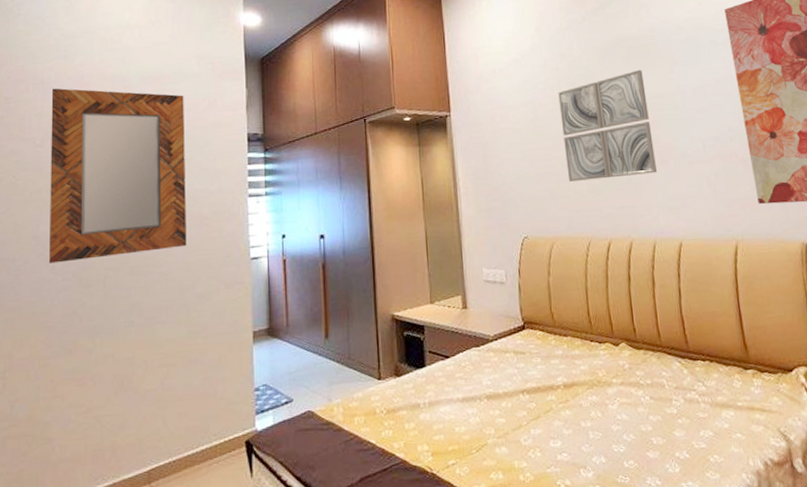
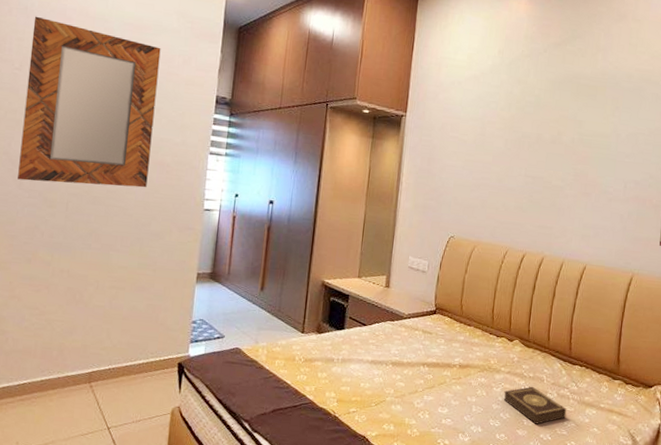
wall art: present [558,69,657,182] -> none [500,107,587,203]
book: none [621,395,701,441] -> present [503,386,567,424]

